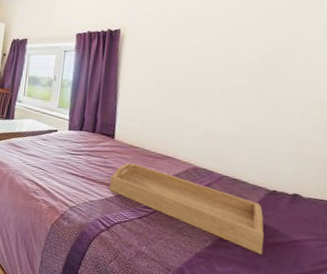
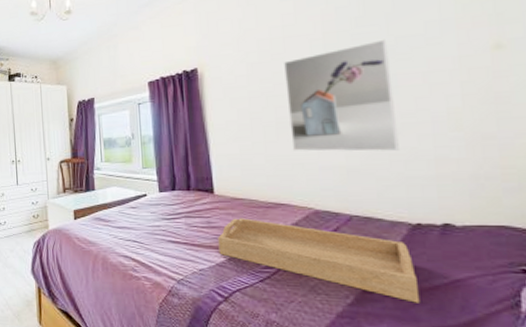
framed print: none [186,33,280,128] -> present [284,39,399,152]

